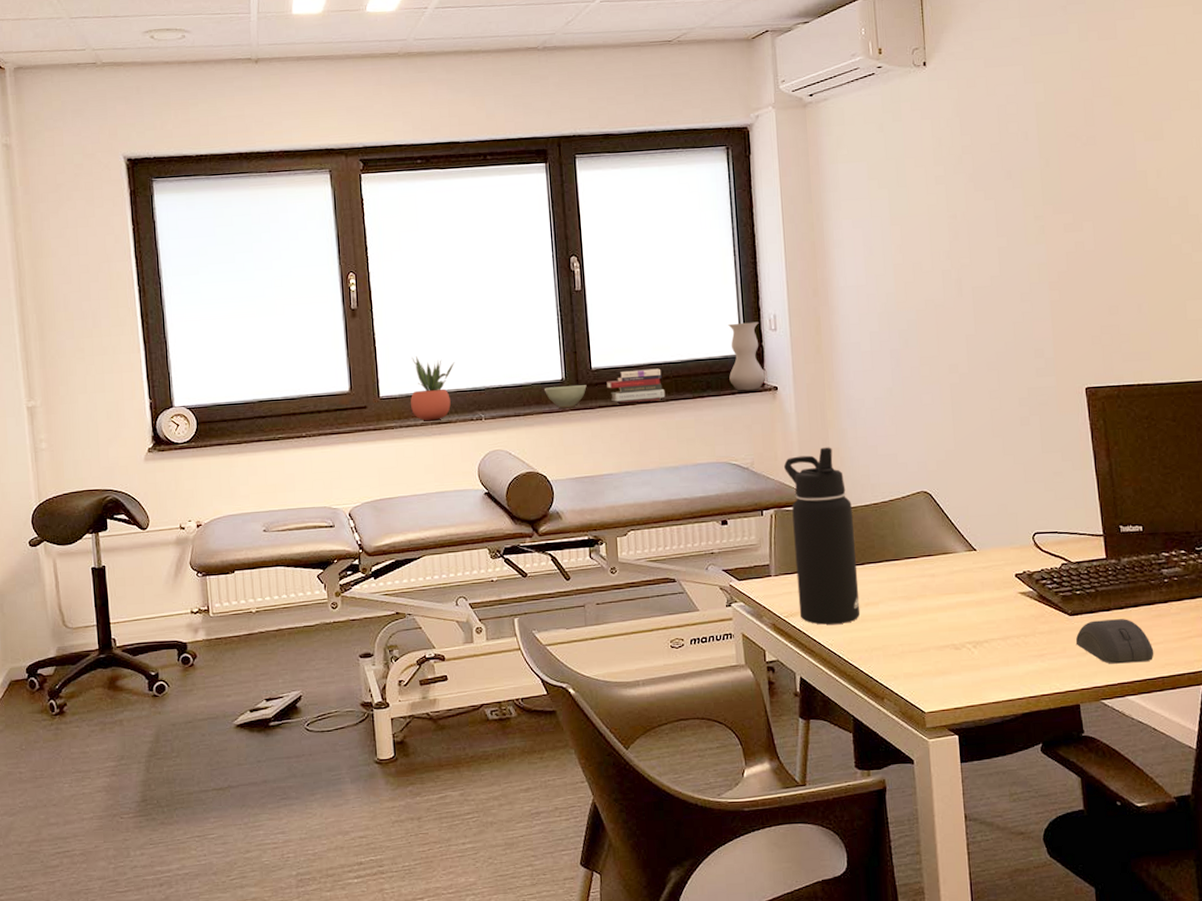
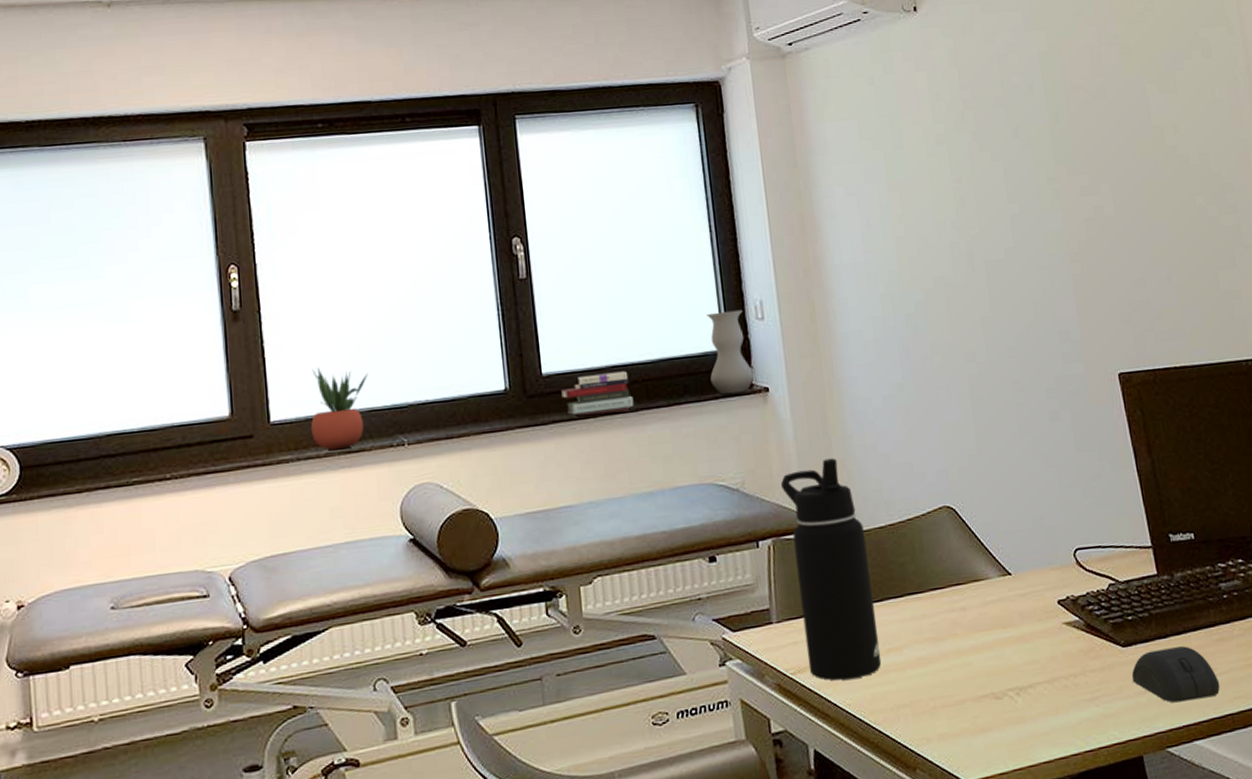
bowl: present [545,385,587,409] -> none [484,395,537,427]

